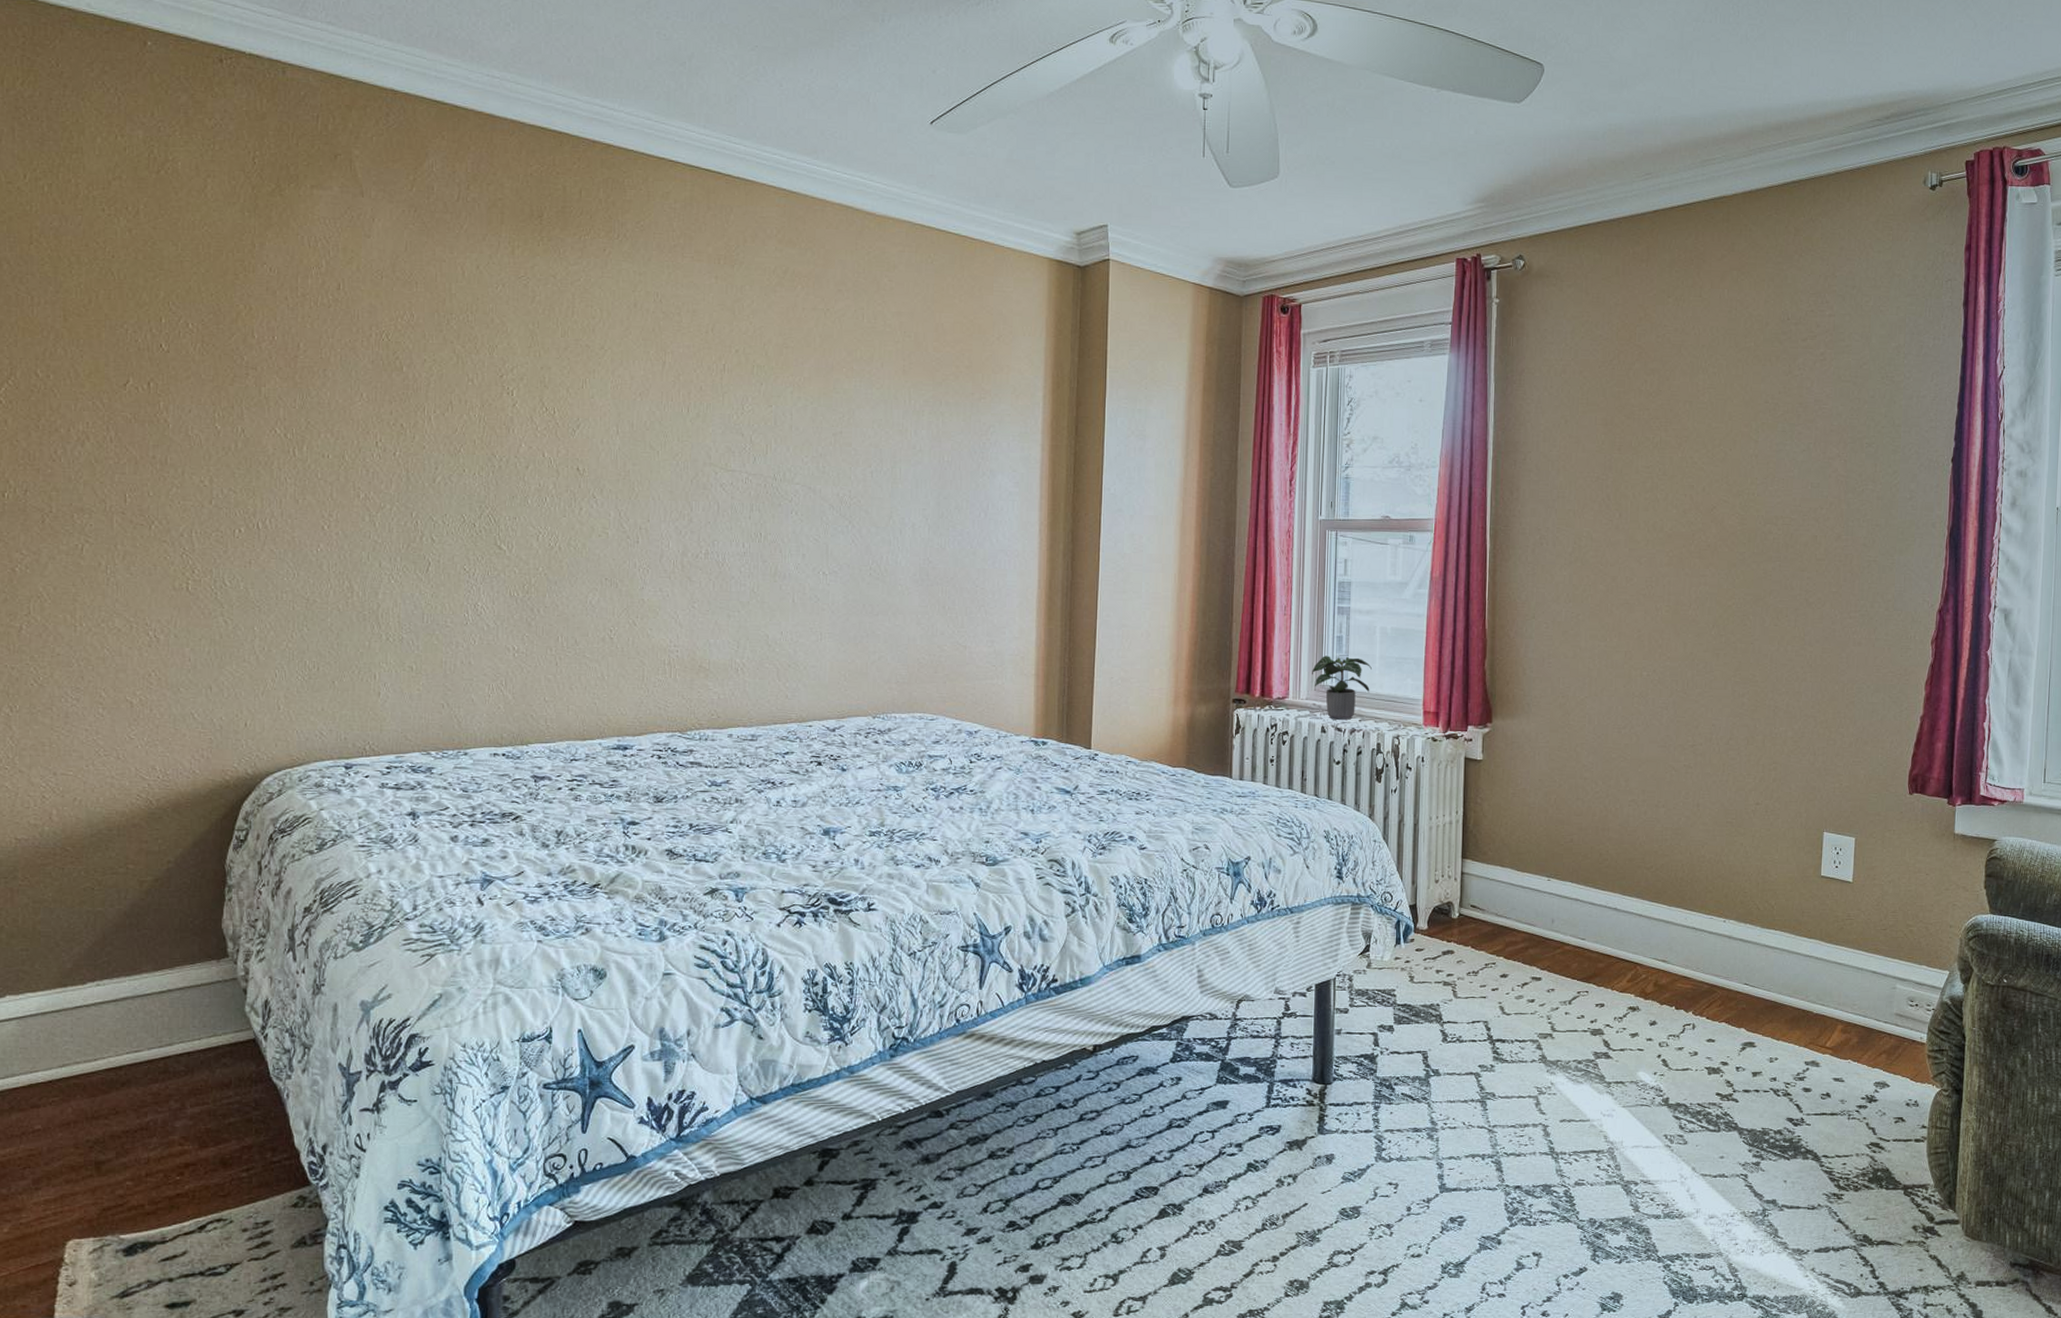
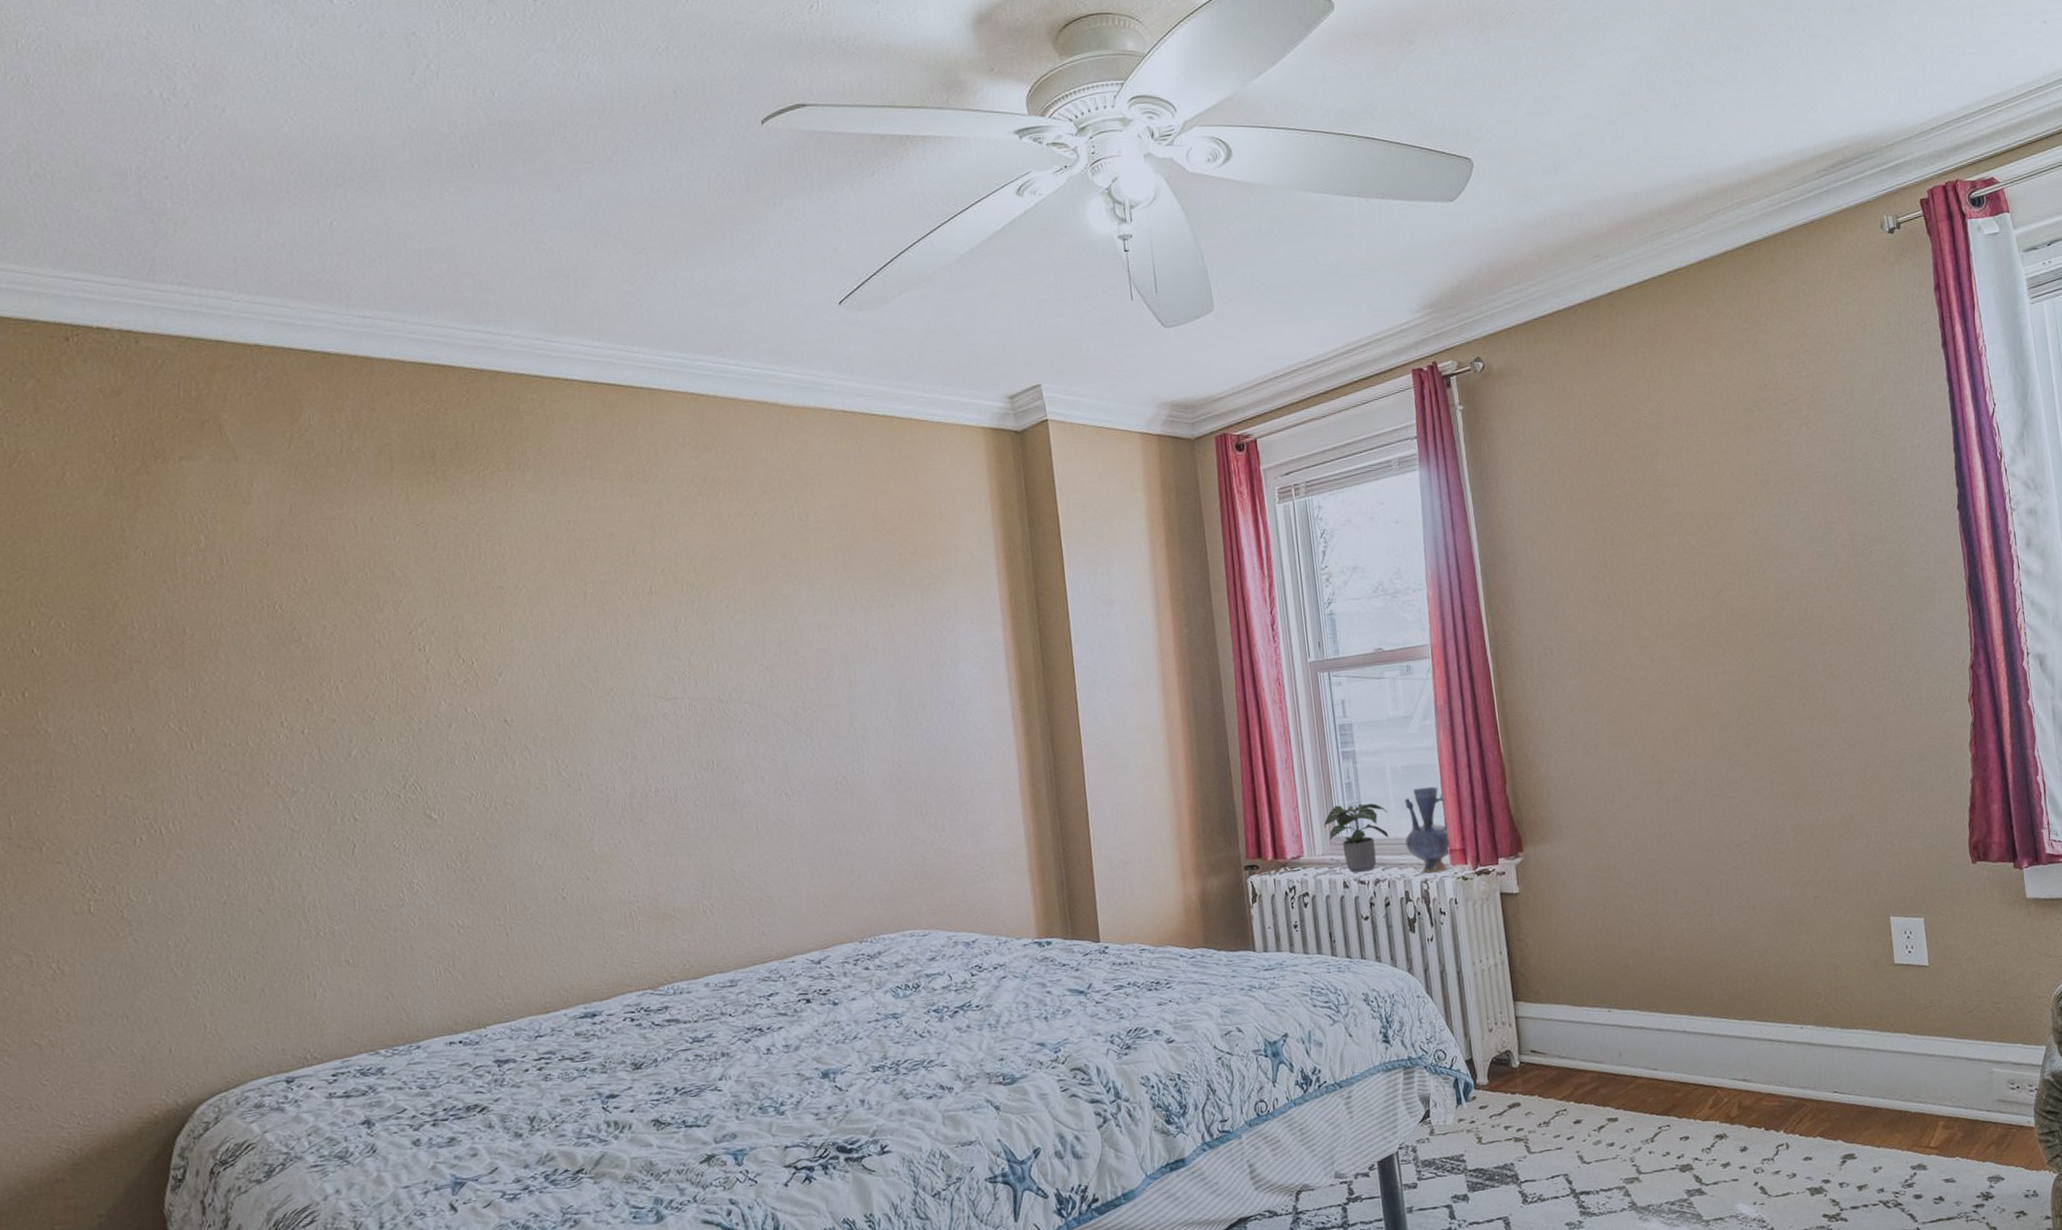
vase: none [1383,650,1428,731] -> present [1405,786,1451,874]

